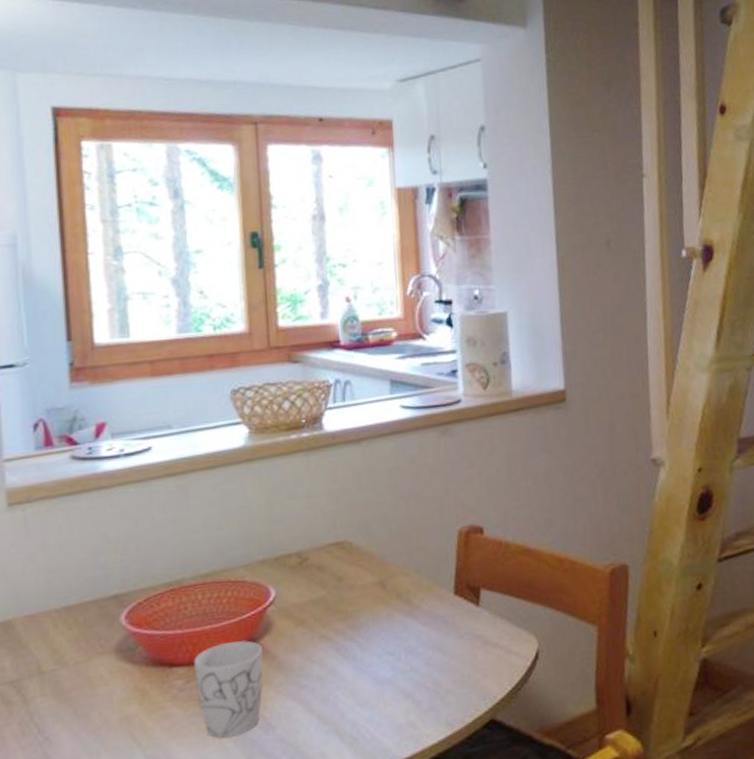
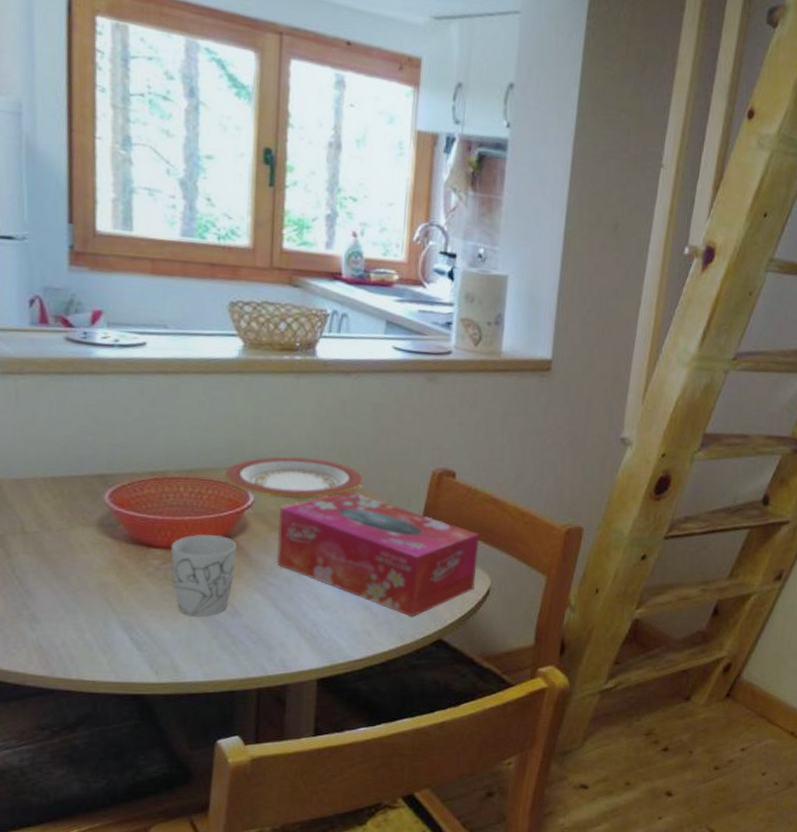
plate: none [241,538,387,588] -> present [224,456,363,498]
tissue box: none [303,567,521,699] -> present [276,490,480,617]

